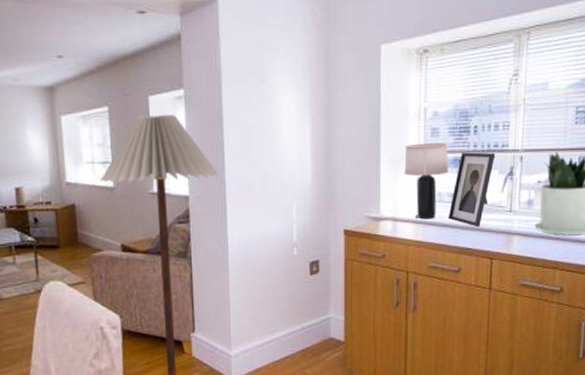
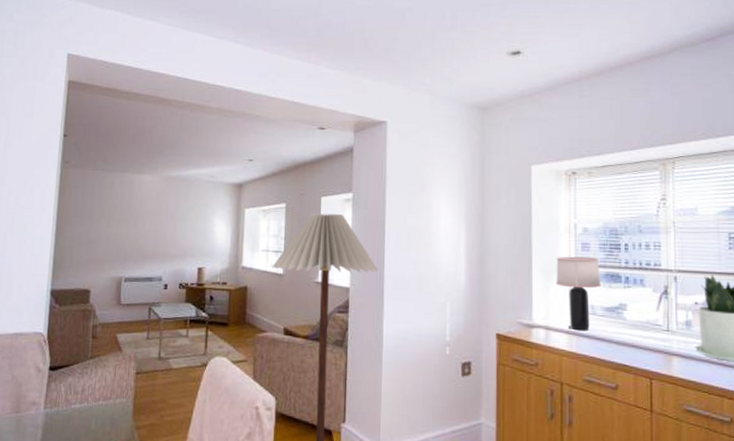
picture frame: present [447,152,496,228] -> none [602,268,648,344]

